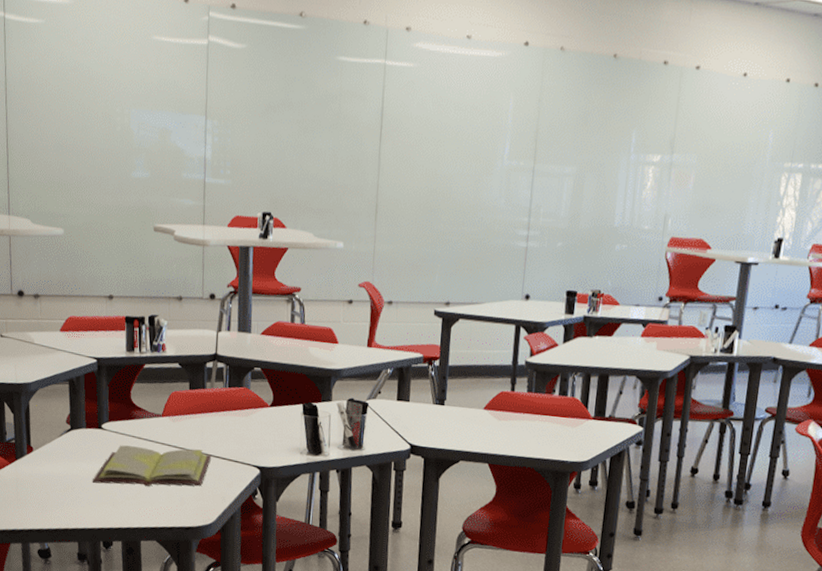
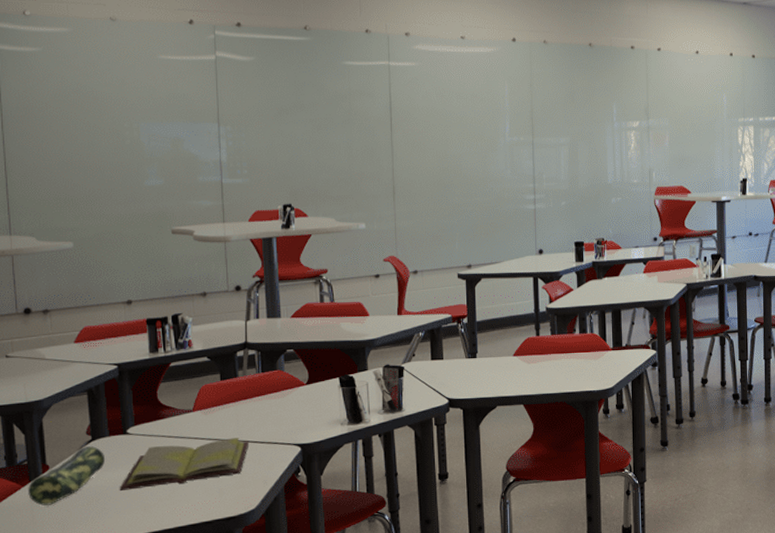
pencil case: none [14,434,81,485] -> present [28,446,105,506]

